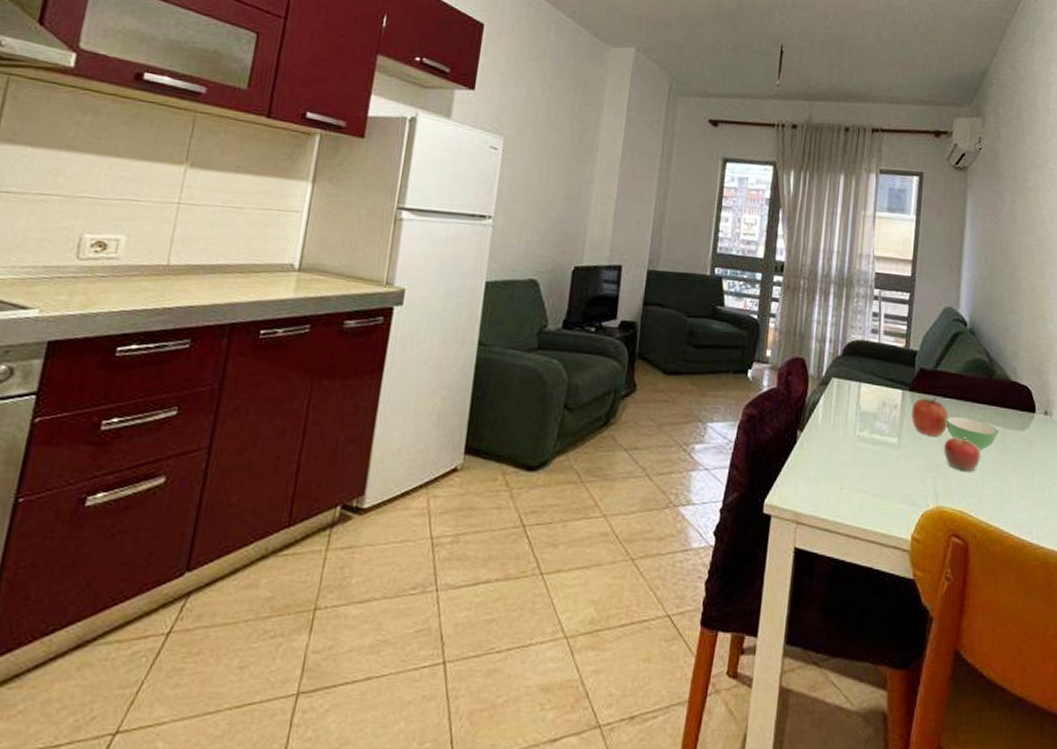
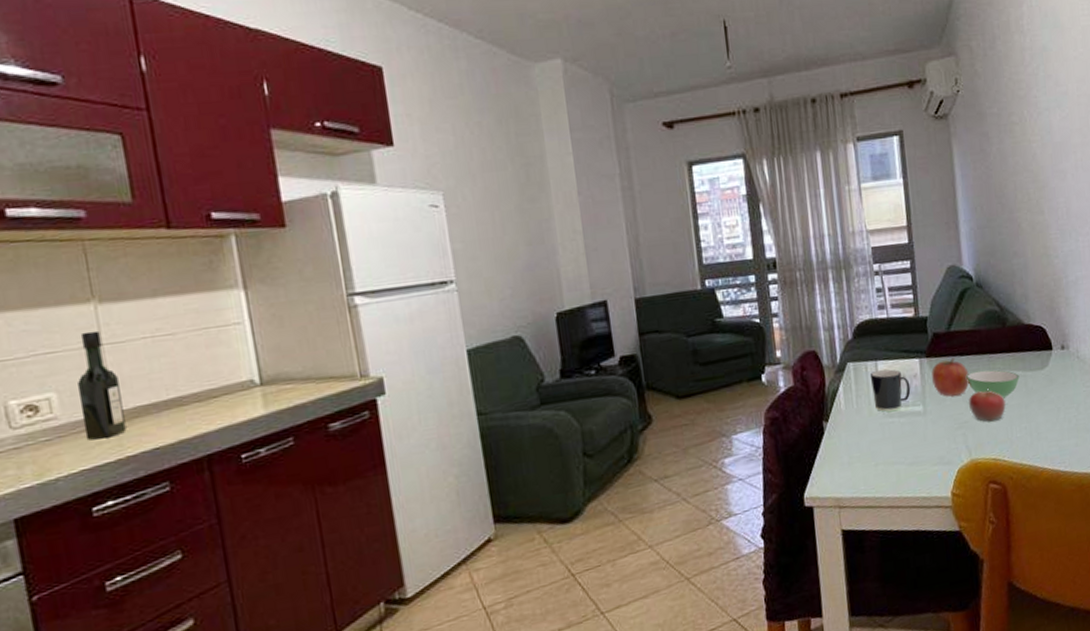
bottle: none [135,189,182,287] -> present [77,330,127,441]
mug: none [850,392,889,438] -> present [869,369,911,413]

